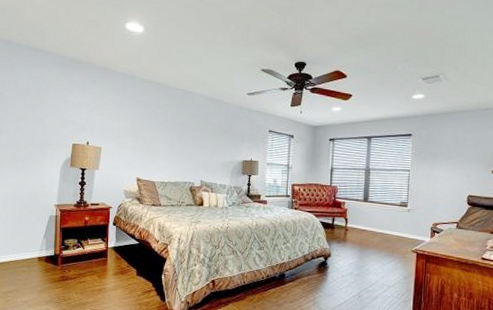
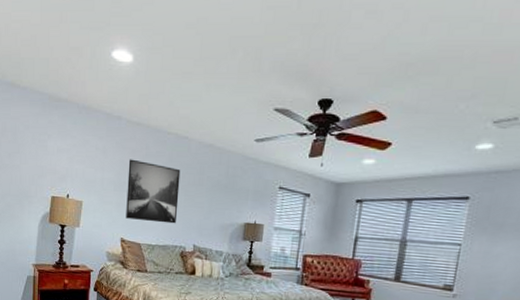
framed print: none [141,110,187,164] -> present [126,159,181,224]

